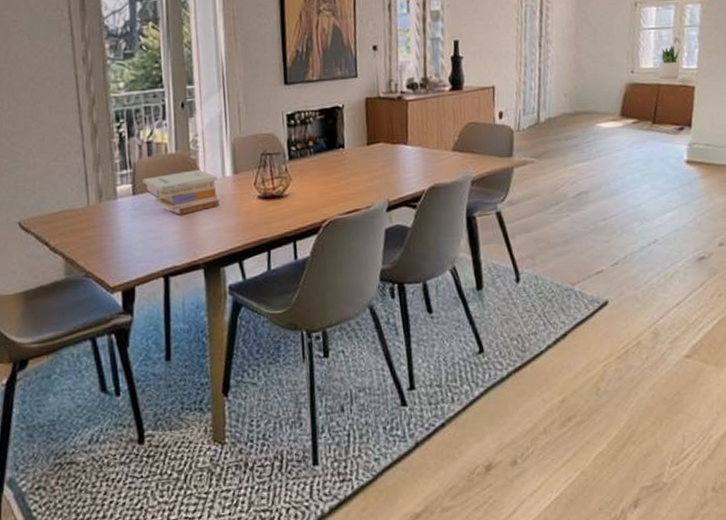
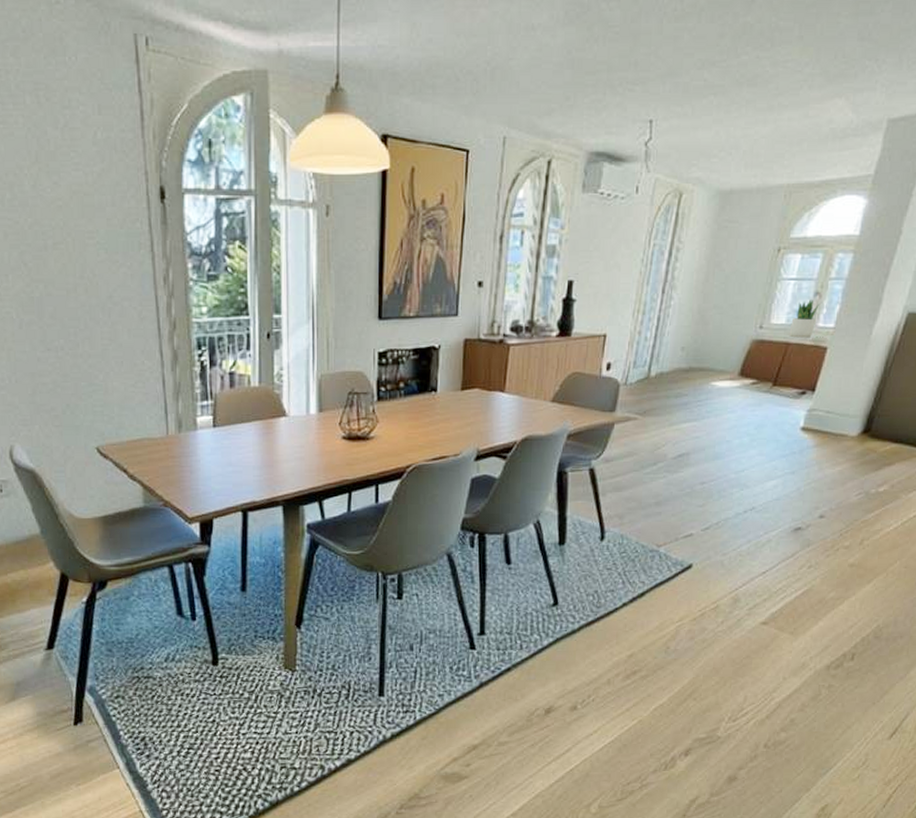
books: present [143,169,219,217] -> none [224,405,302,452]

